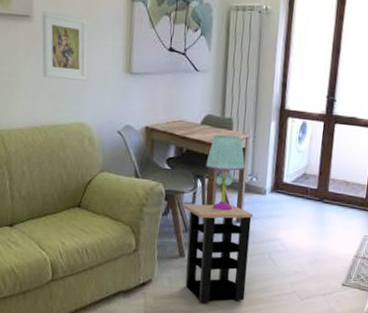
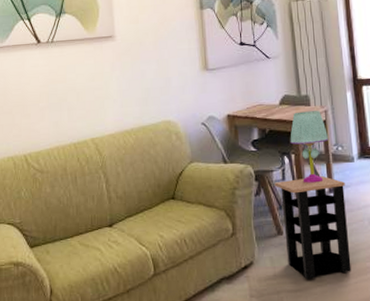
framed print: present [41,11,87,81] -> none [123,30,168,86]

